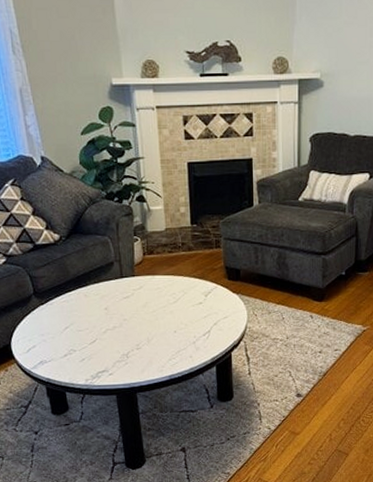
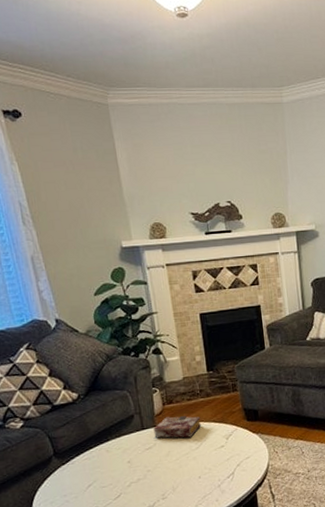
book: none [132,267,181,291] -> present [153,416,202,438]

